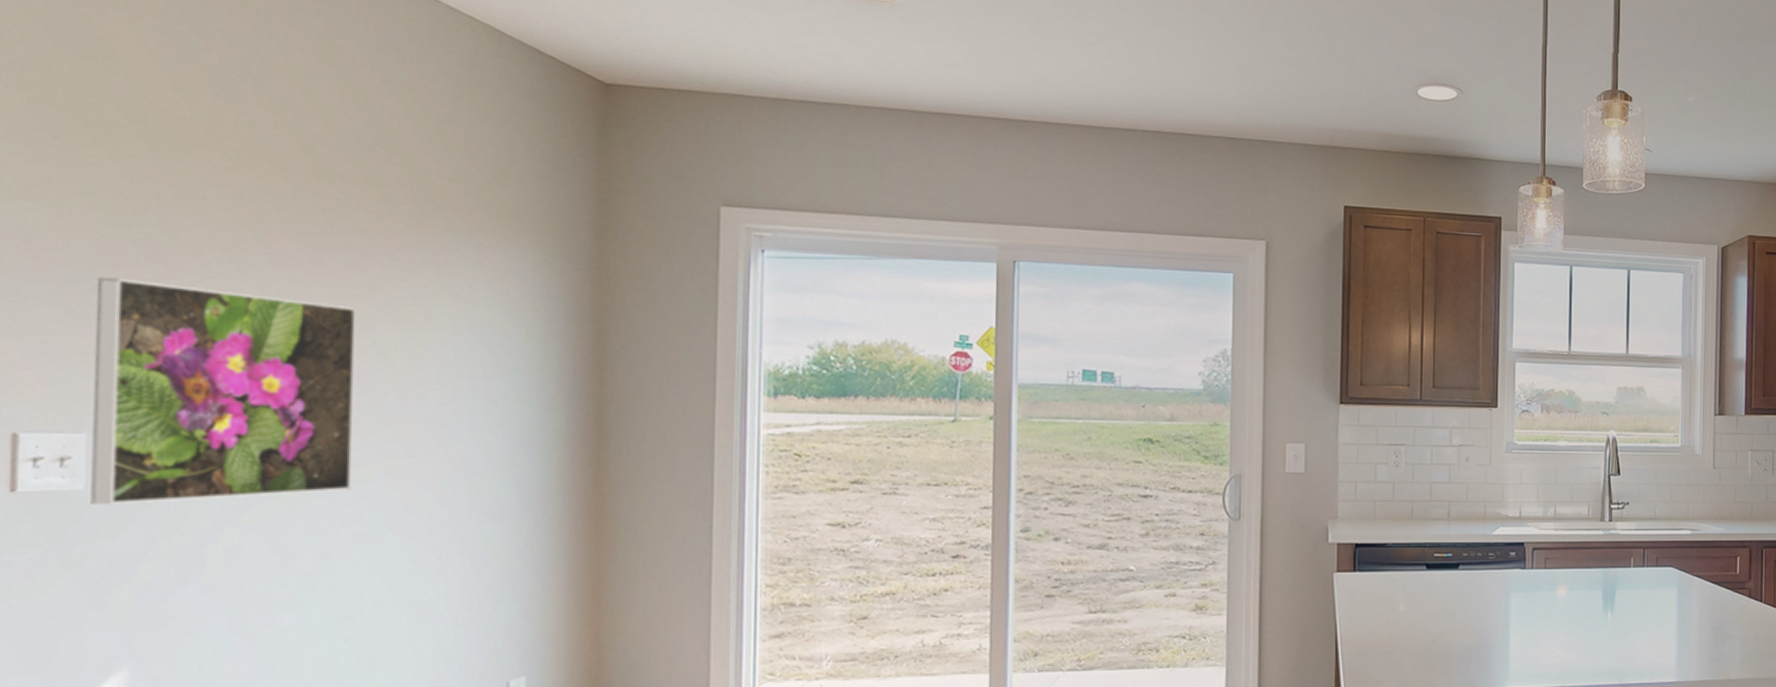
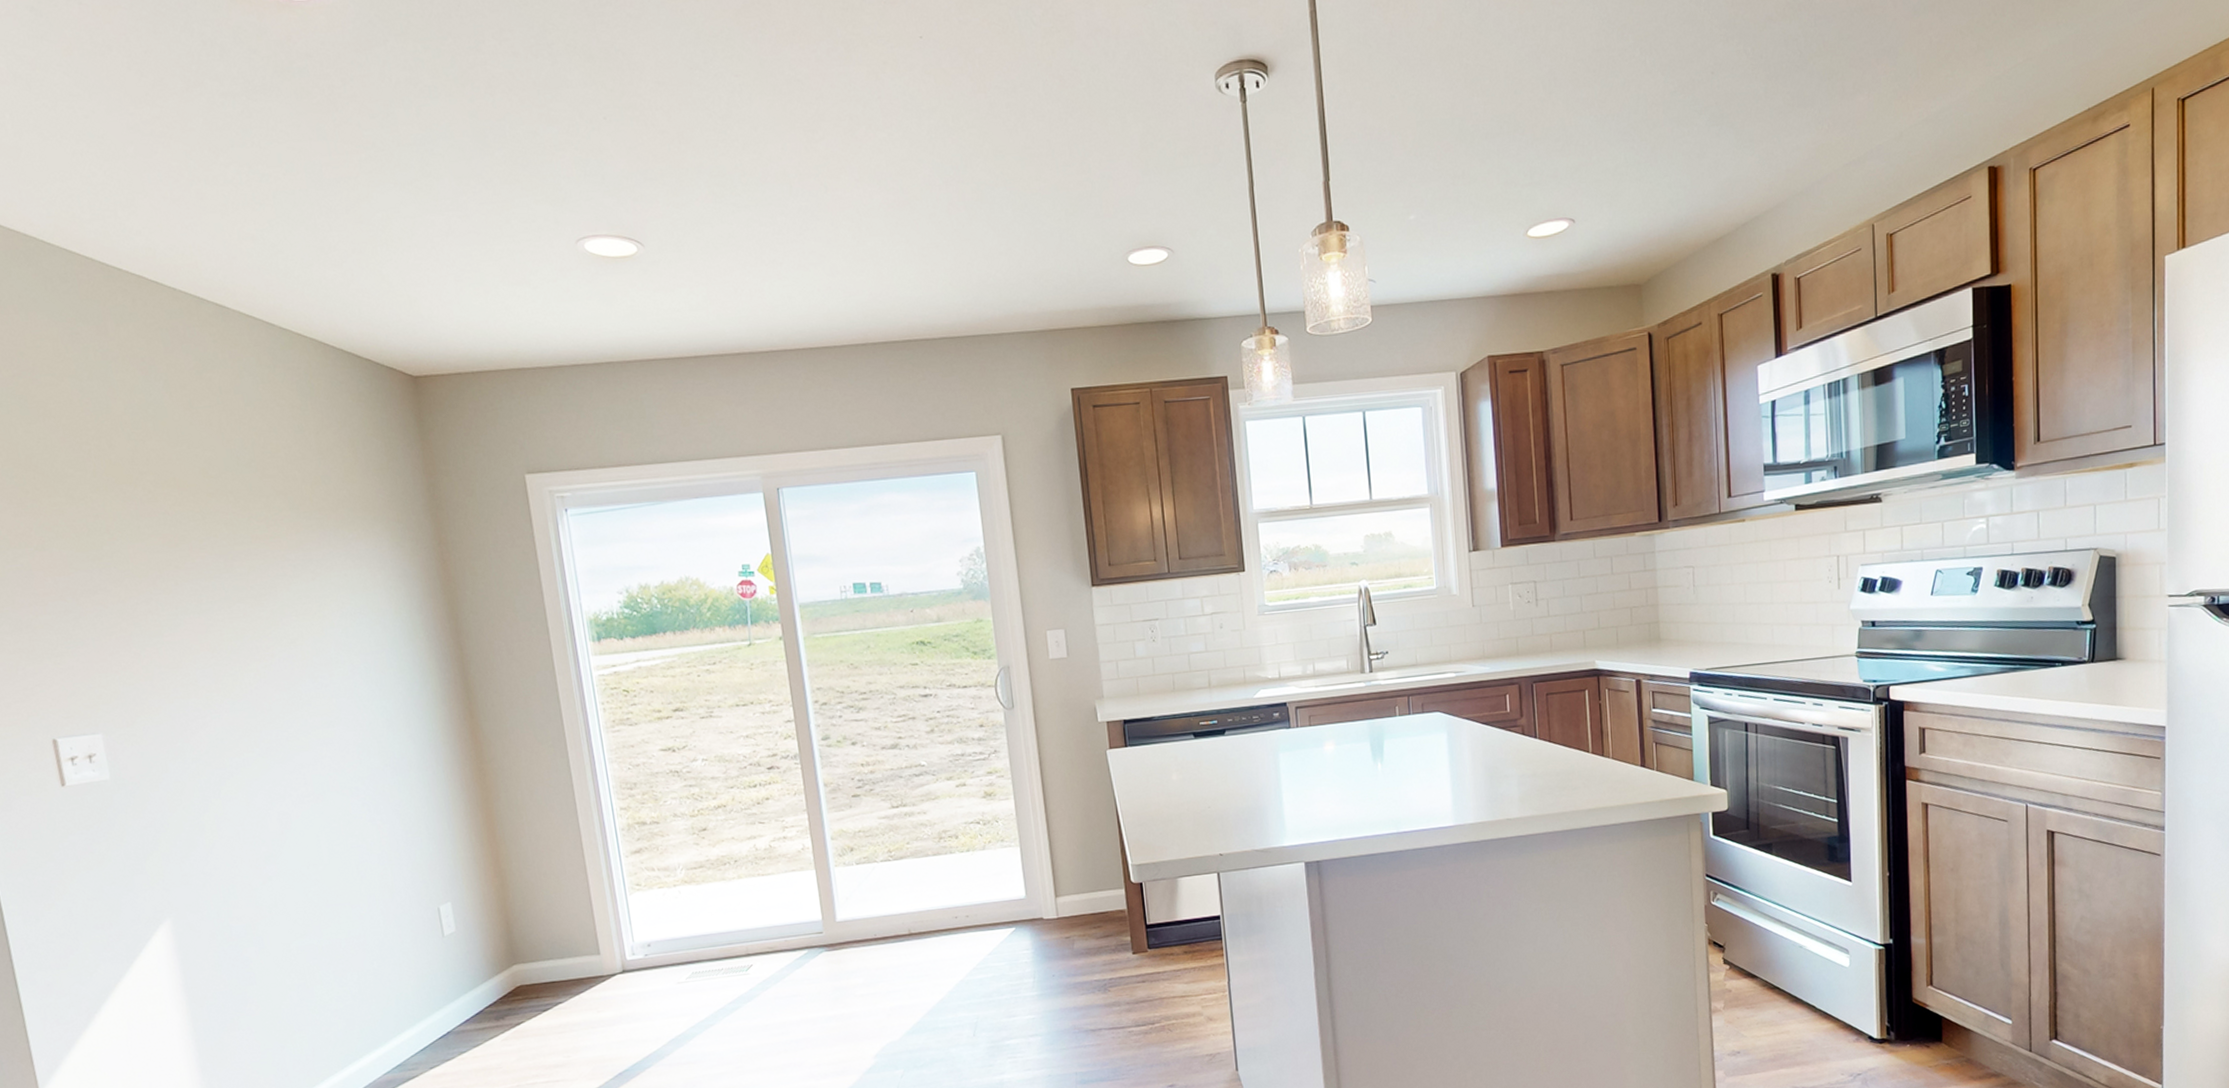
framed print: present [90,277,356,505] -> none [81,603,294,791]

